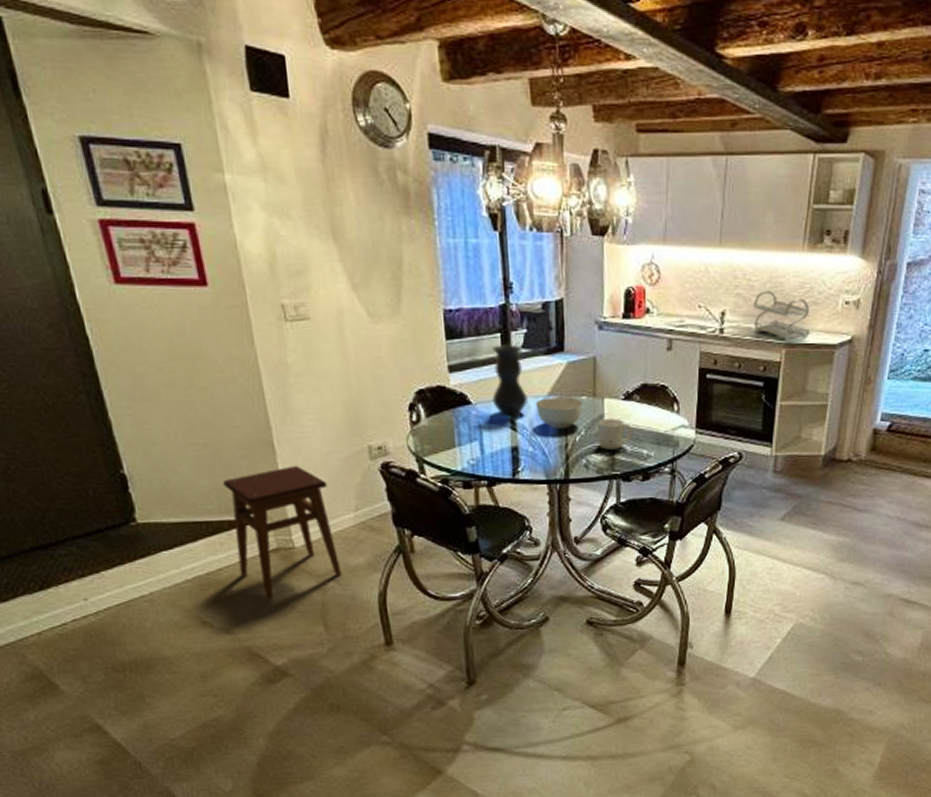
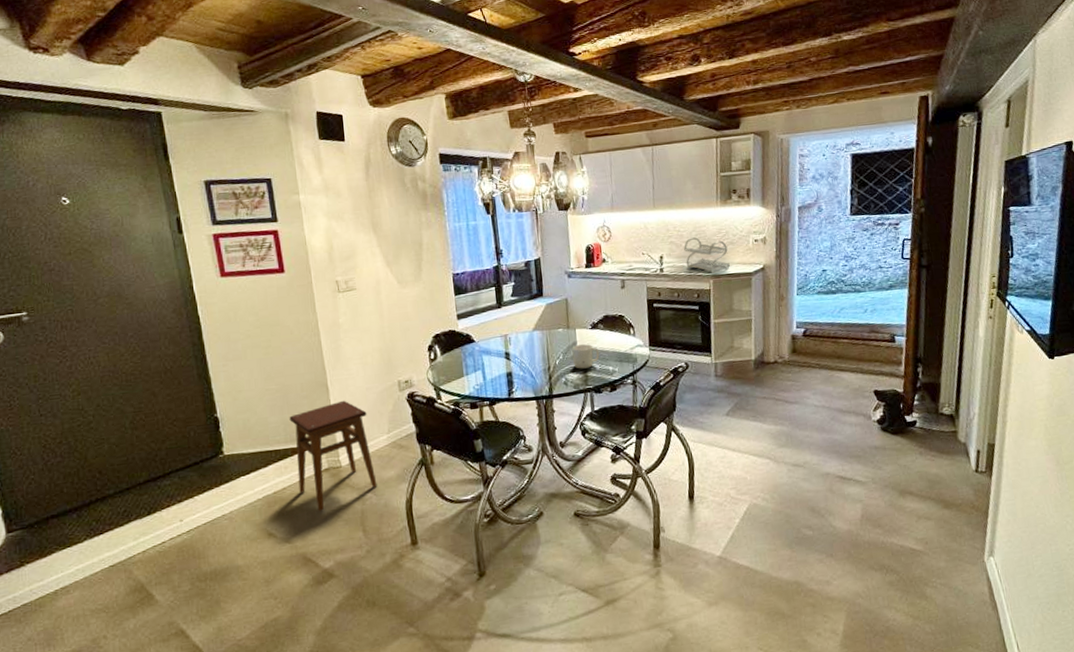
vase: present [491,344,527,416] -> none [489,294,517,350]
bowl: present [535,397,583,429] -> none [523,330,560,356]

